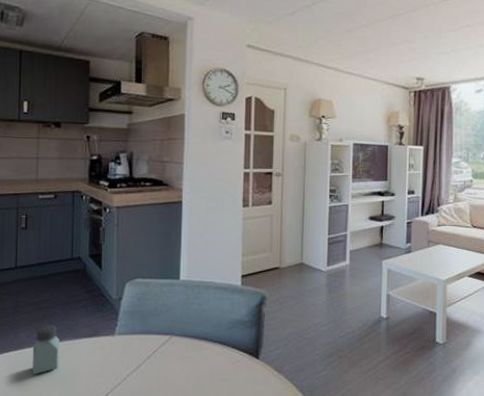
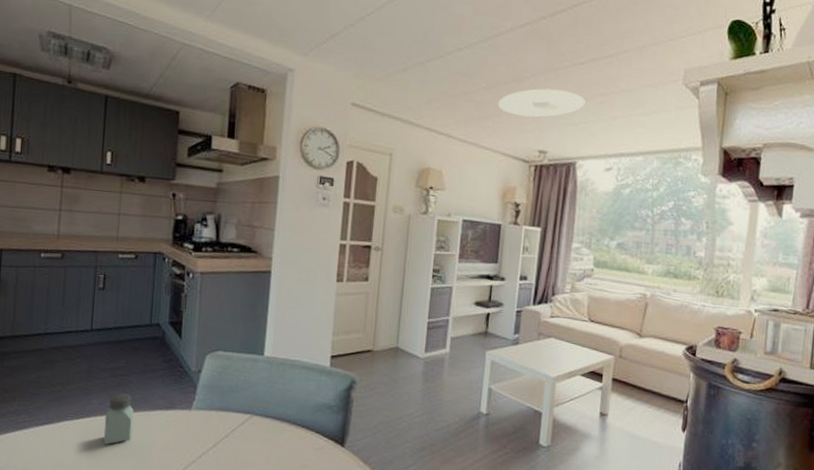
ceiling light: none [377,23,454,49] -> present [498,88,585,118]

